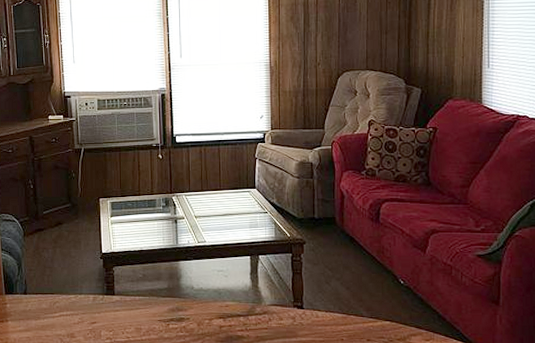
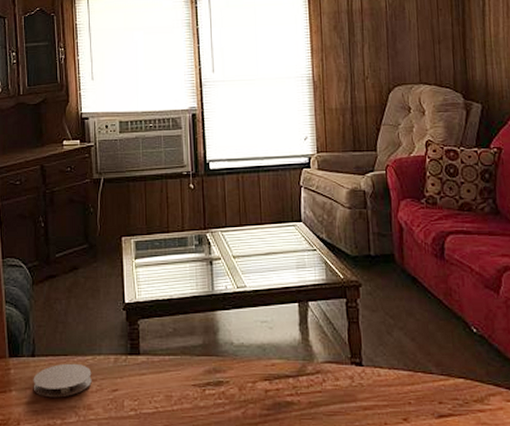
coaster: none [25,300,74,327] -> present [33,363,92,398]

